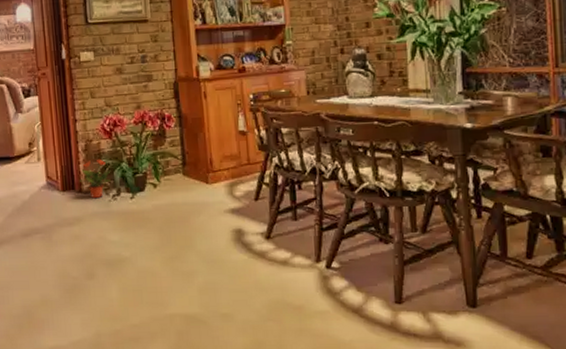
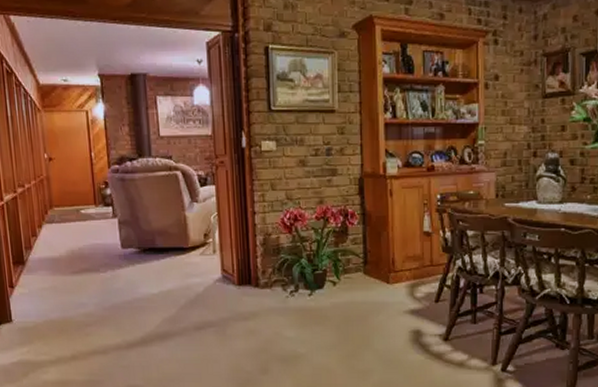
potted plant: present [80,160,111,199] -> none [257,255,290,294]

